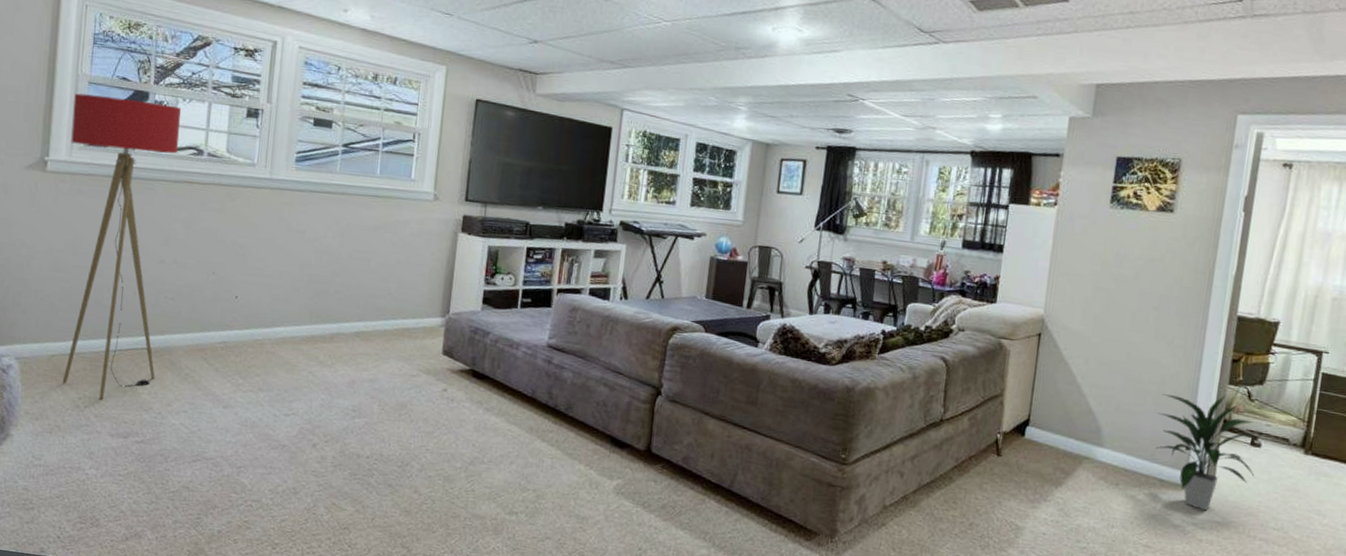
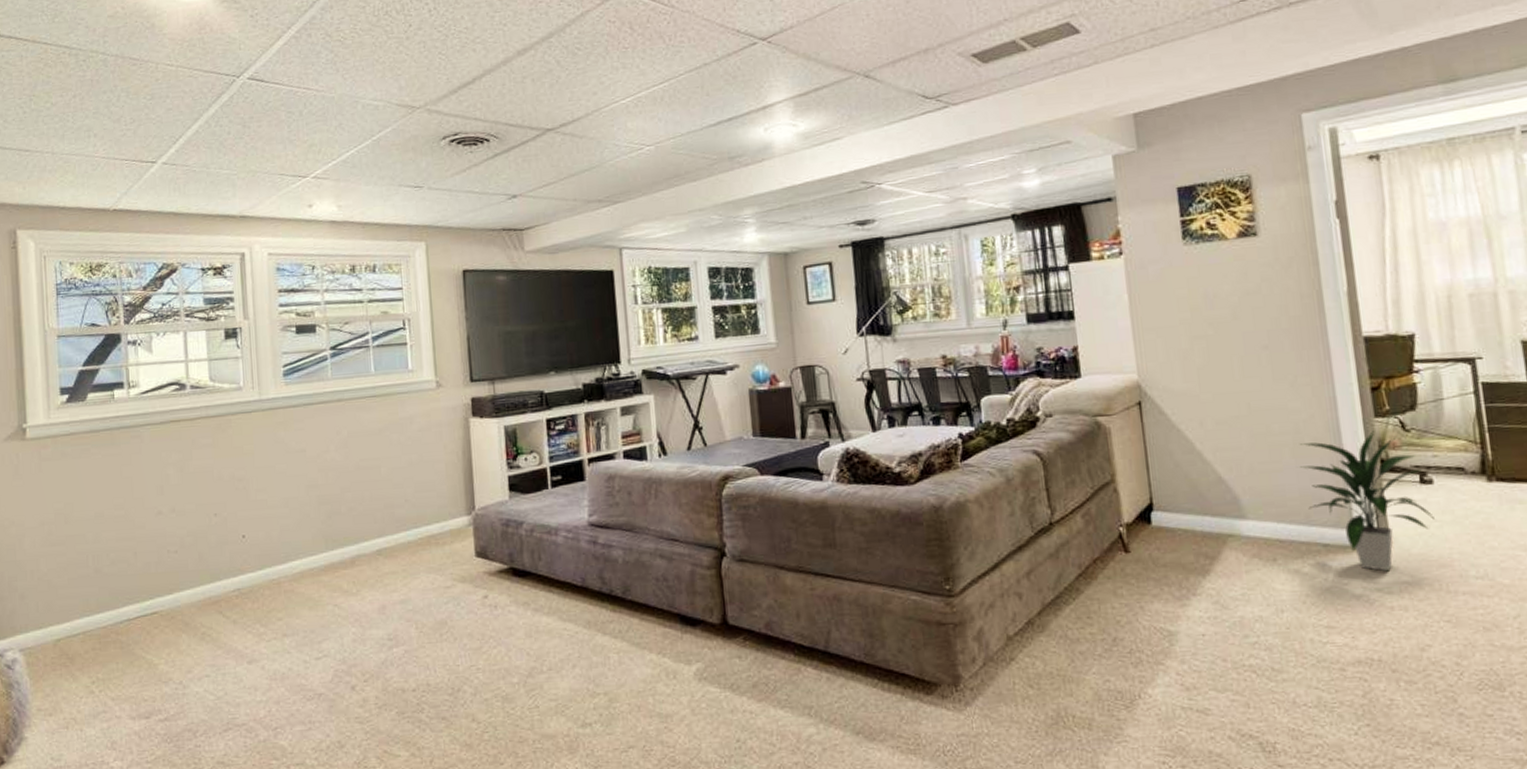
floor lamp: present [62,93,182,400] -> none [45,342,170,680]

